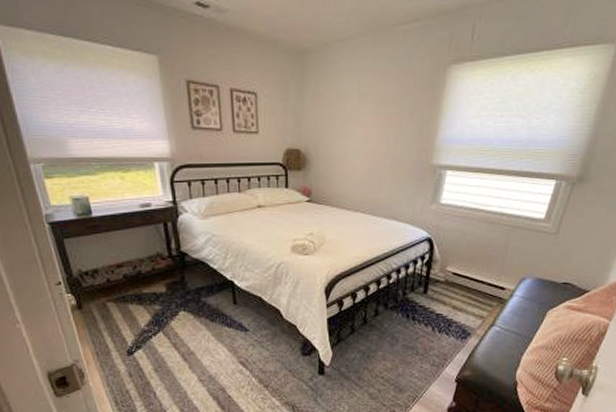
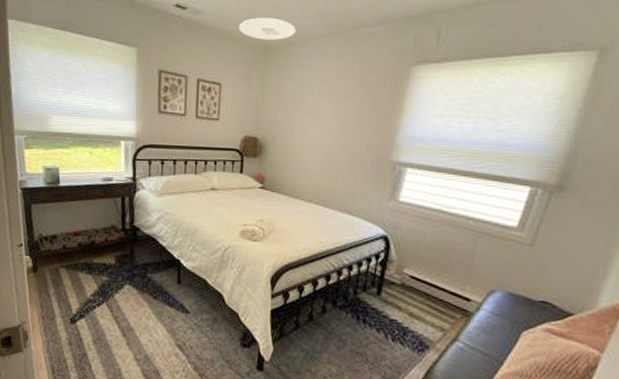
ceiling light: none [269,15,331,42] -> present [239,17,297,40]

